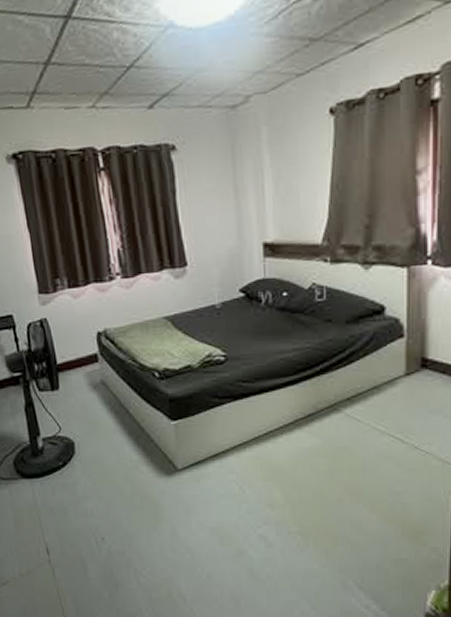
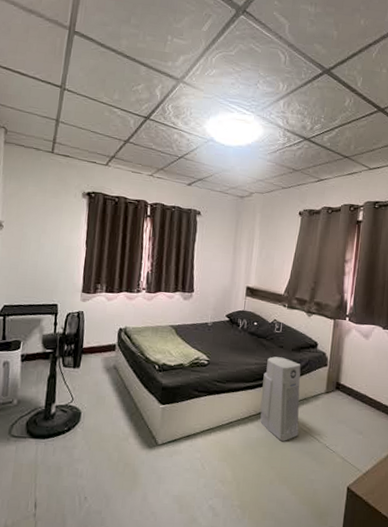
air purifier: none [308,335,371,447] -> present [260,356,301,441]

